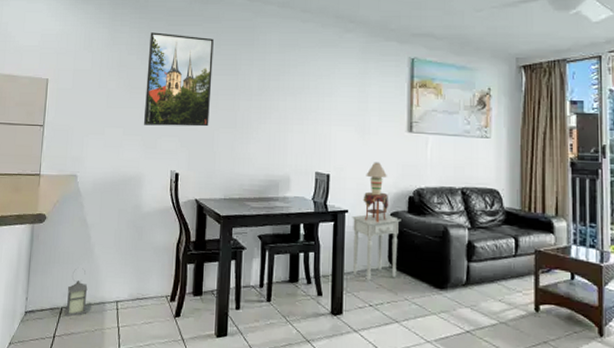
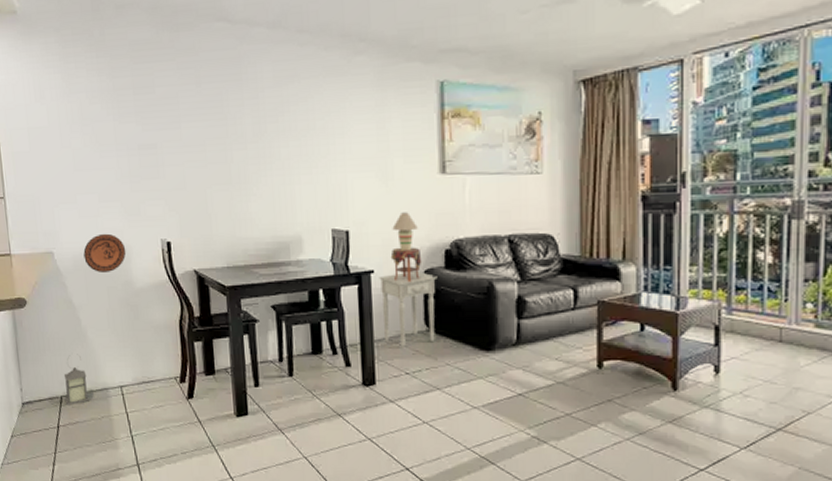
decorative plate: none [102,162,140,196] -> present [83,233,126,272]
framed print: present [144,32,214,127] -> none [113,73,199,189]

